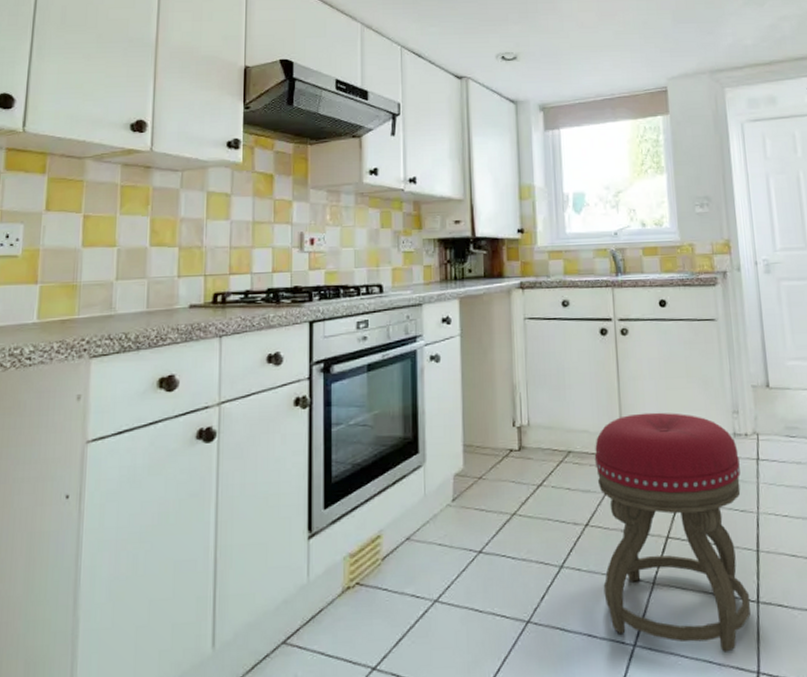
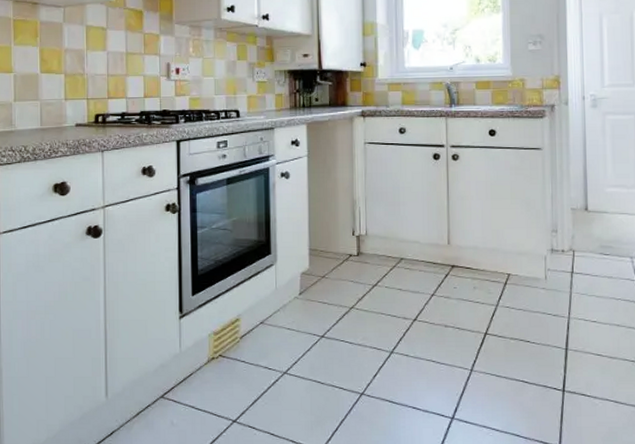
stool: present [594,412,751,652] -> none [424,228,557,429]

